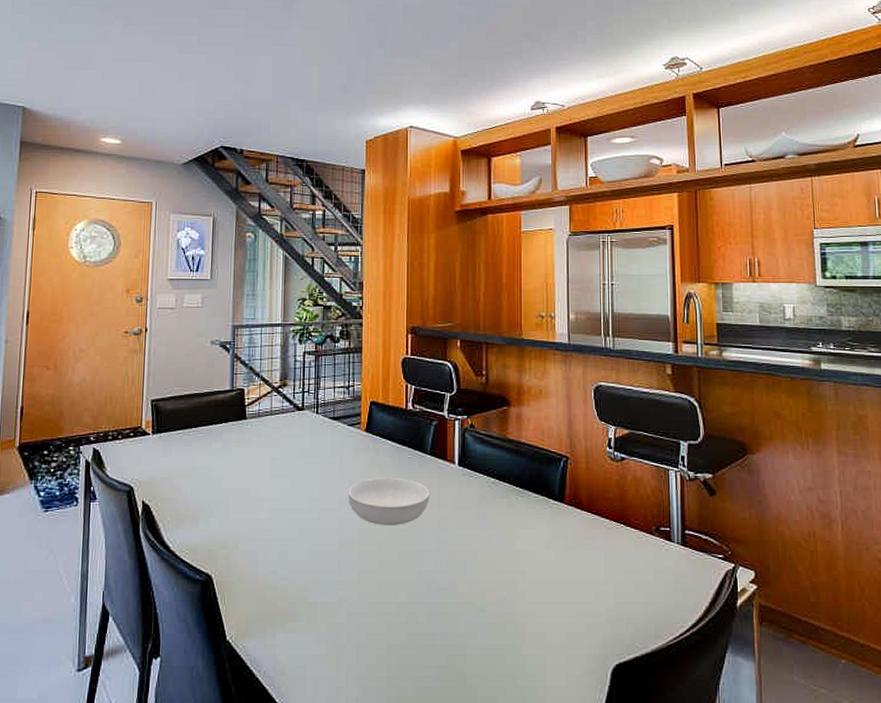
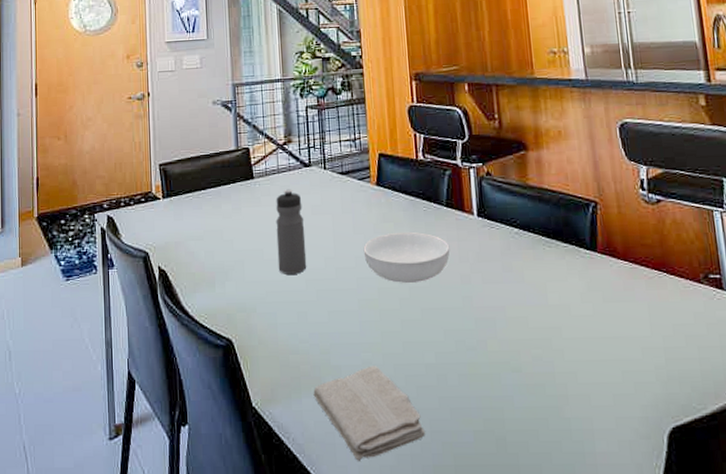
water bottle: none [263,431,293,513] -> present [276,189,307,274]
washcloth: none [287,603,393,693] -> present [313,366,426,461]

